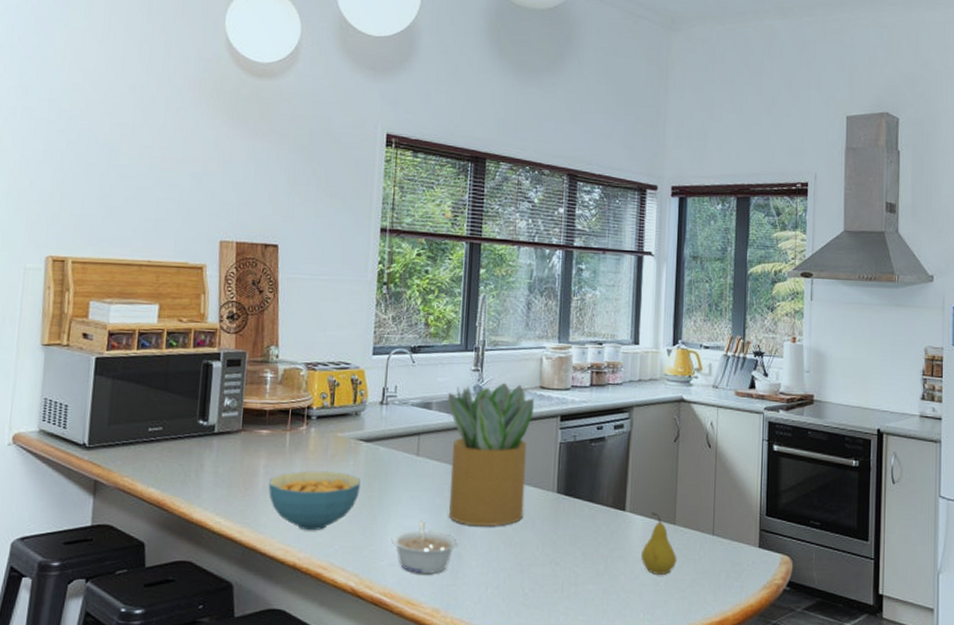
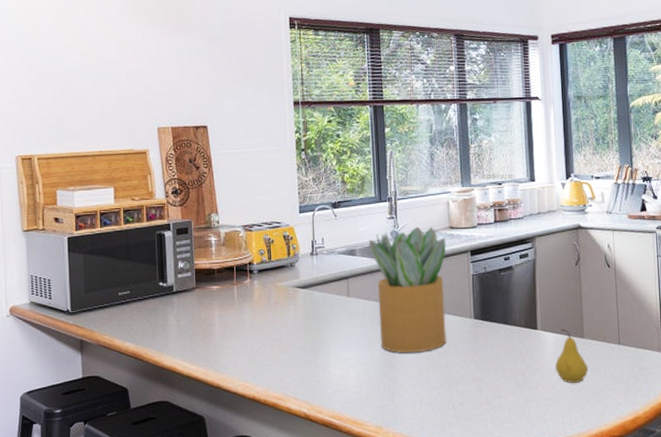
cereal bowl: present [268,470,360,531] -> none [224,316,302,368]
legume: present [391,520,458,574] -> none [333,352,392,397]

